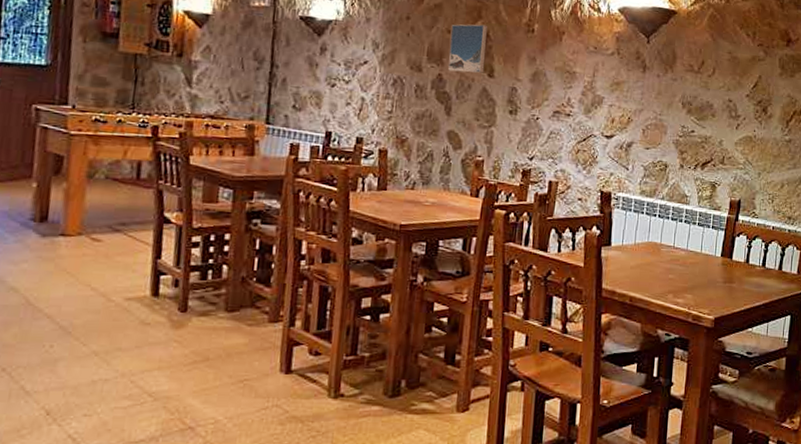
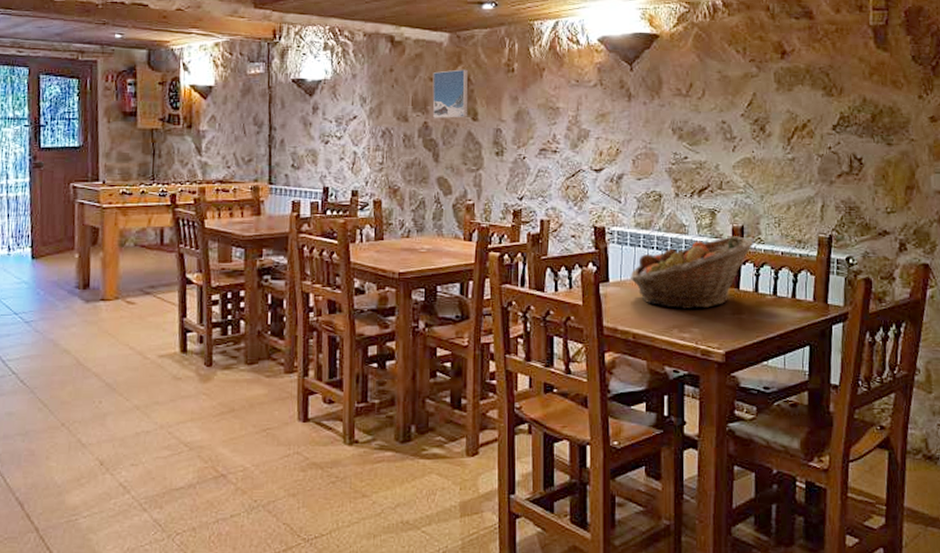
fruit basket: none [632,209,749,276] -> present [631,236,754,309]

